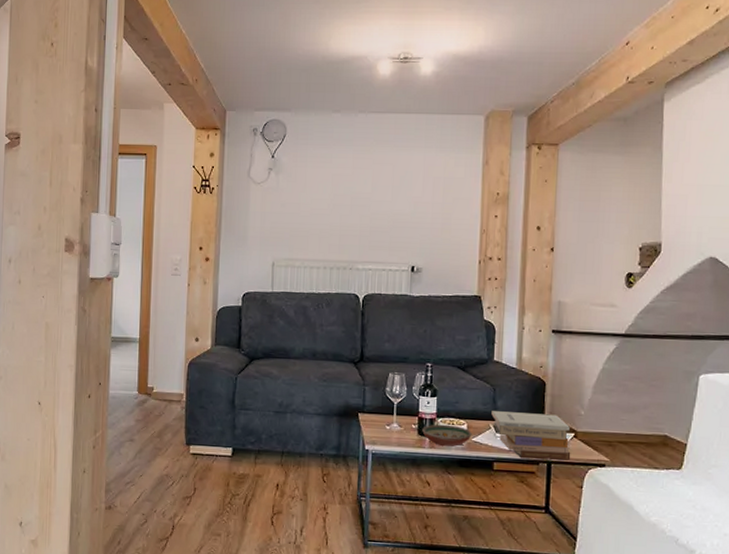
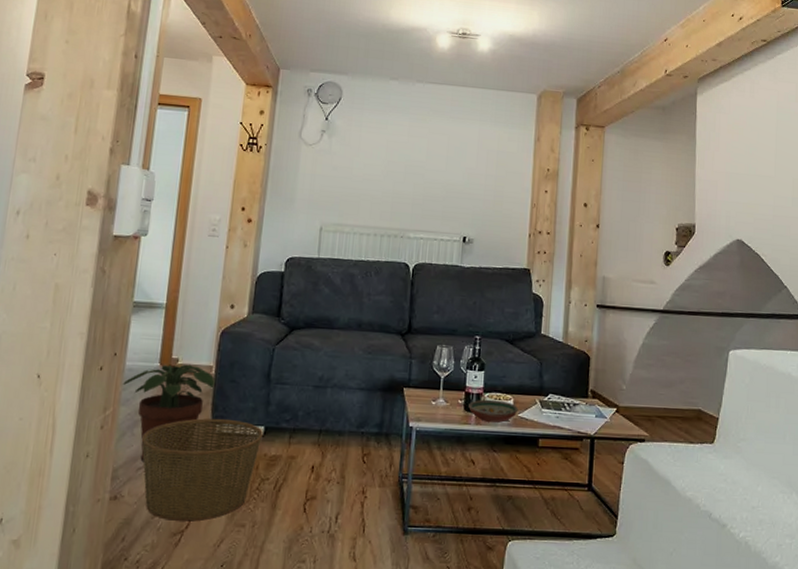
potted plant: none [108,392,186,478] -> present [122,364,215,462]
basket: none [127,440,232,530] -> present [141,418,264,522]
books: present [491,411,571,460] -> none [538,385,613,436]

